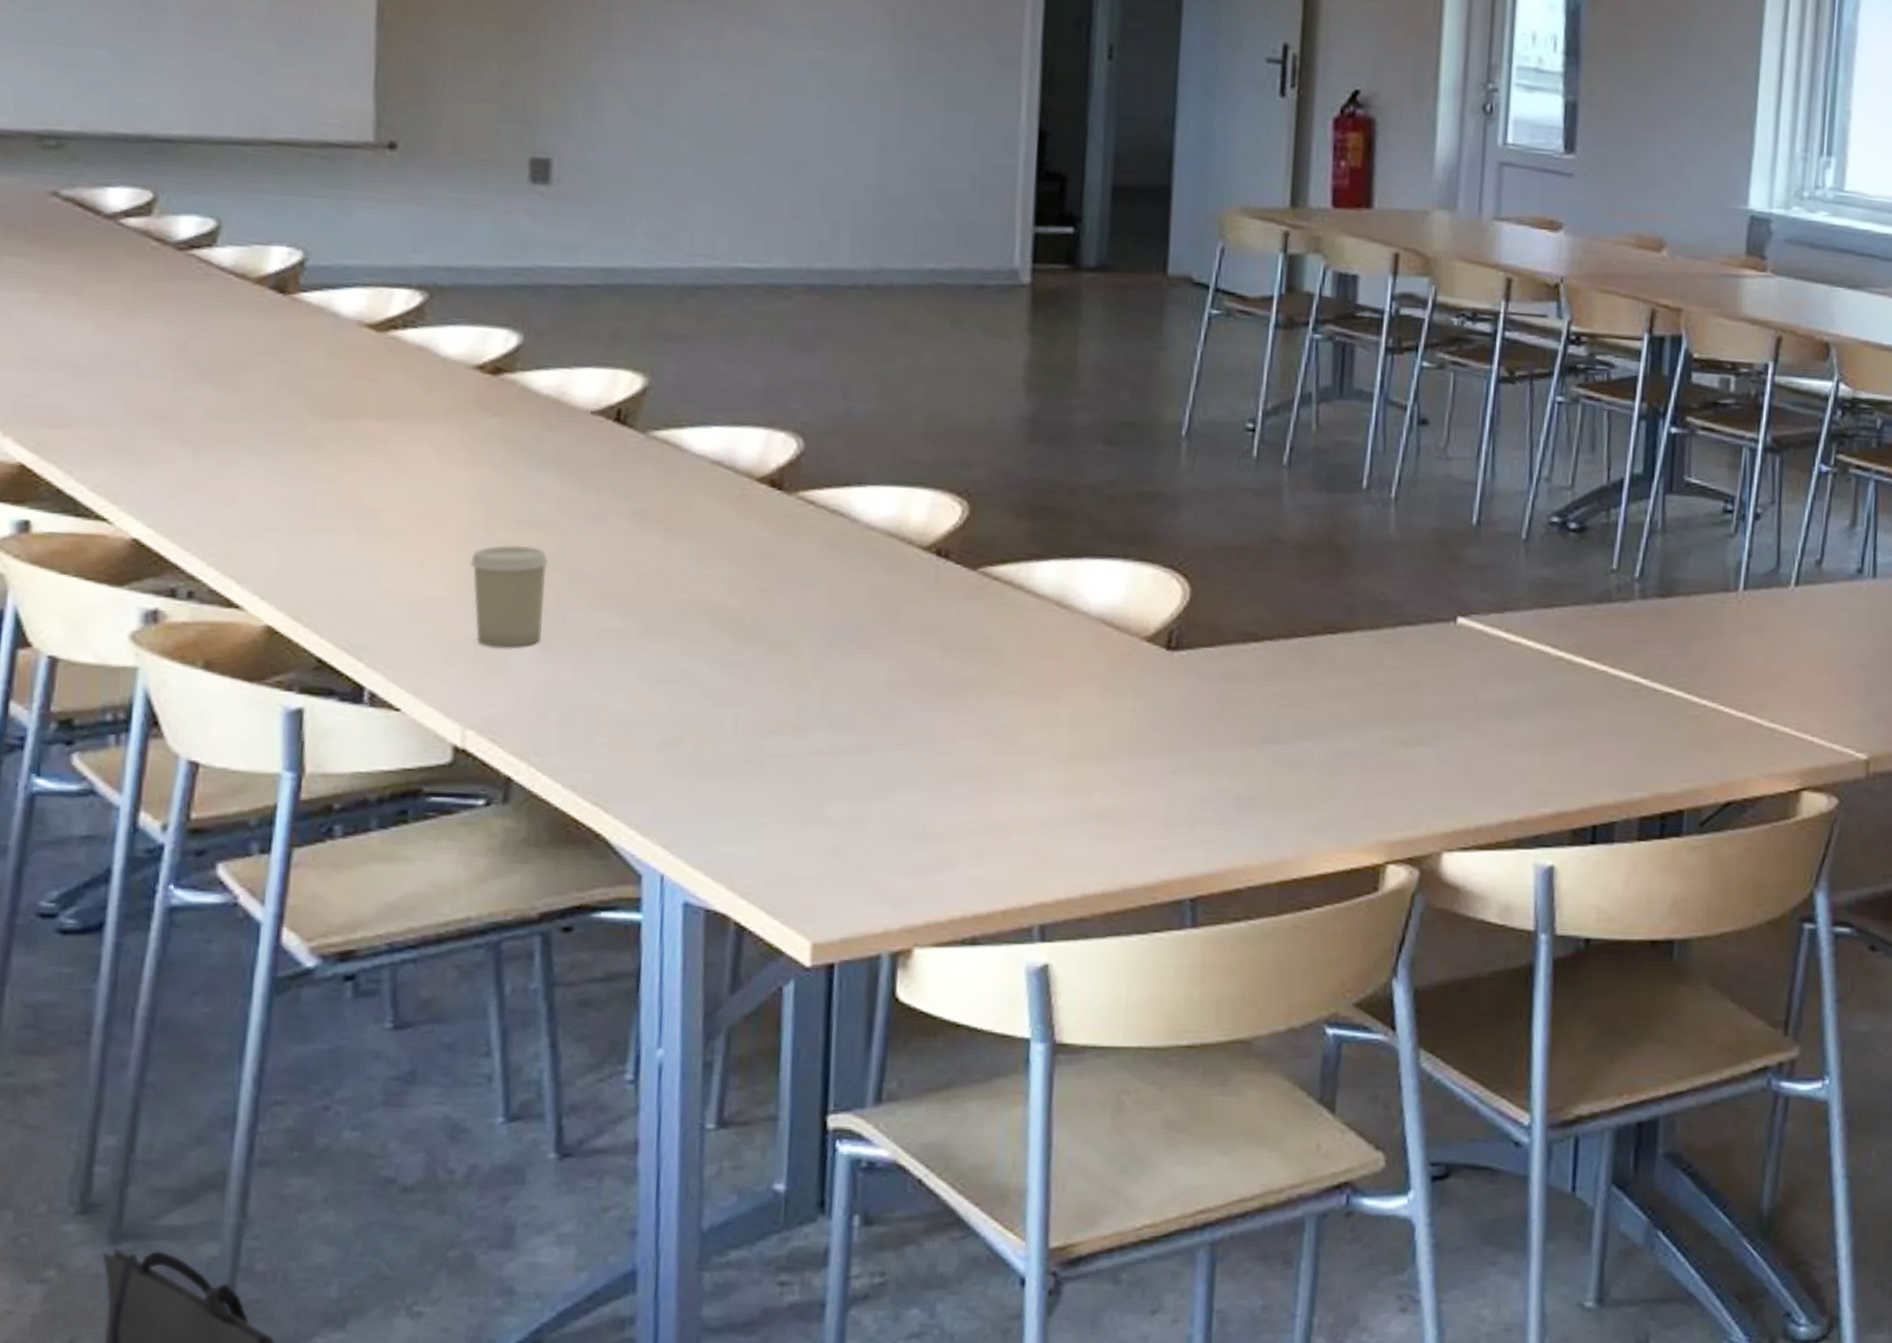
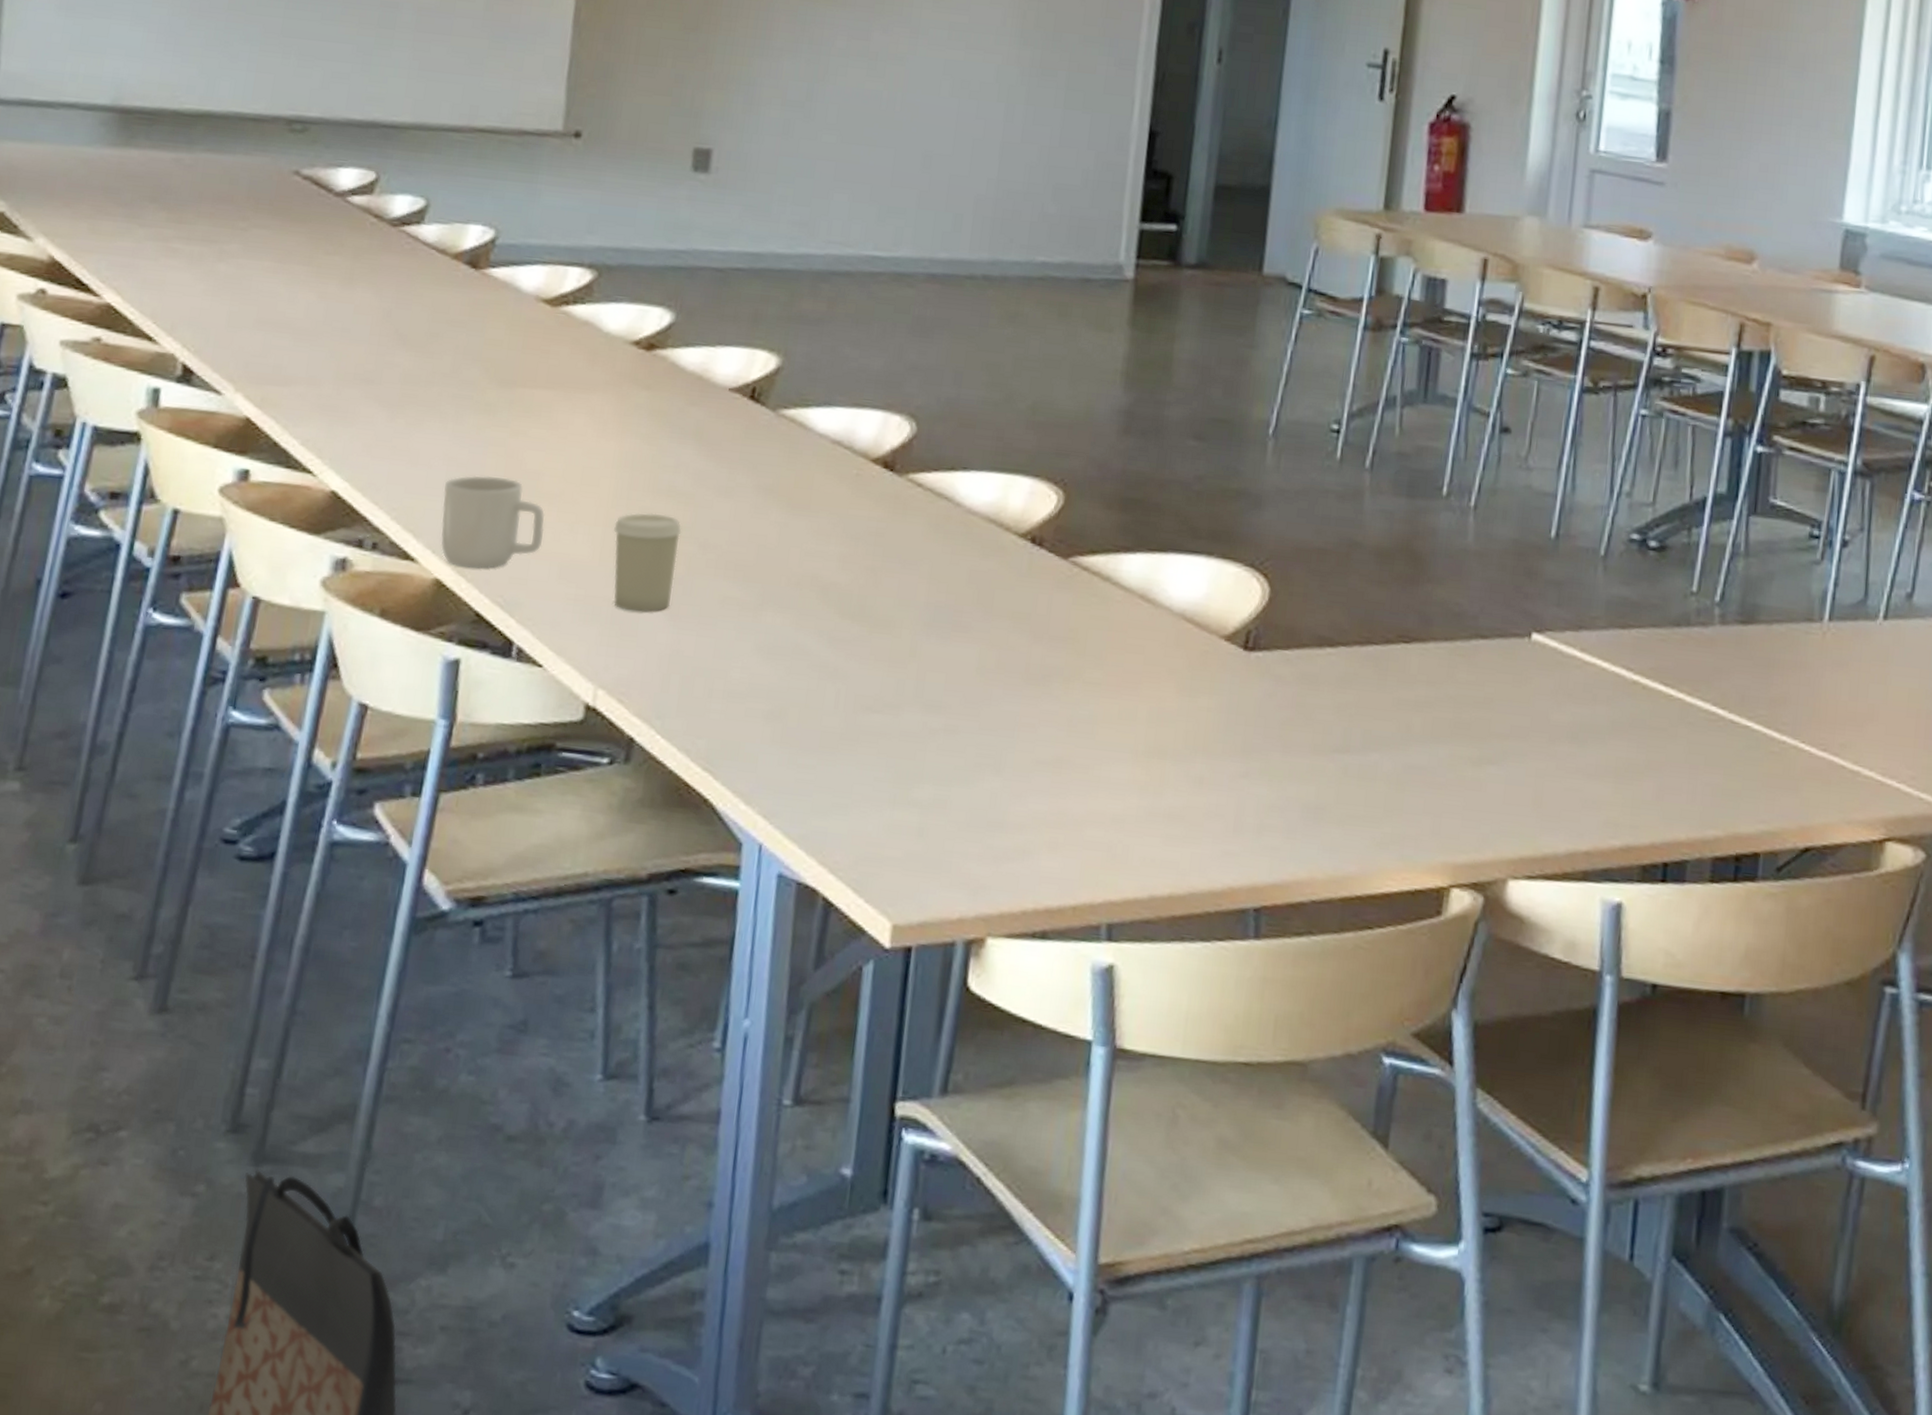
mug: none [267,514,390,612] -> present [440,475,545,569]

